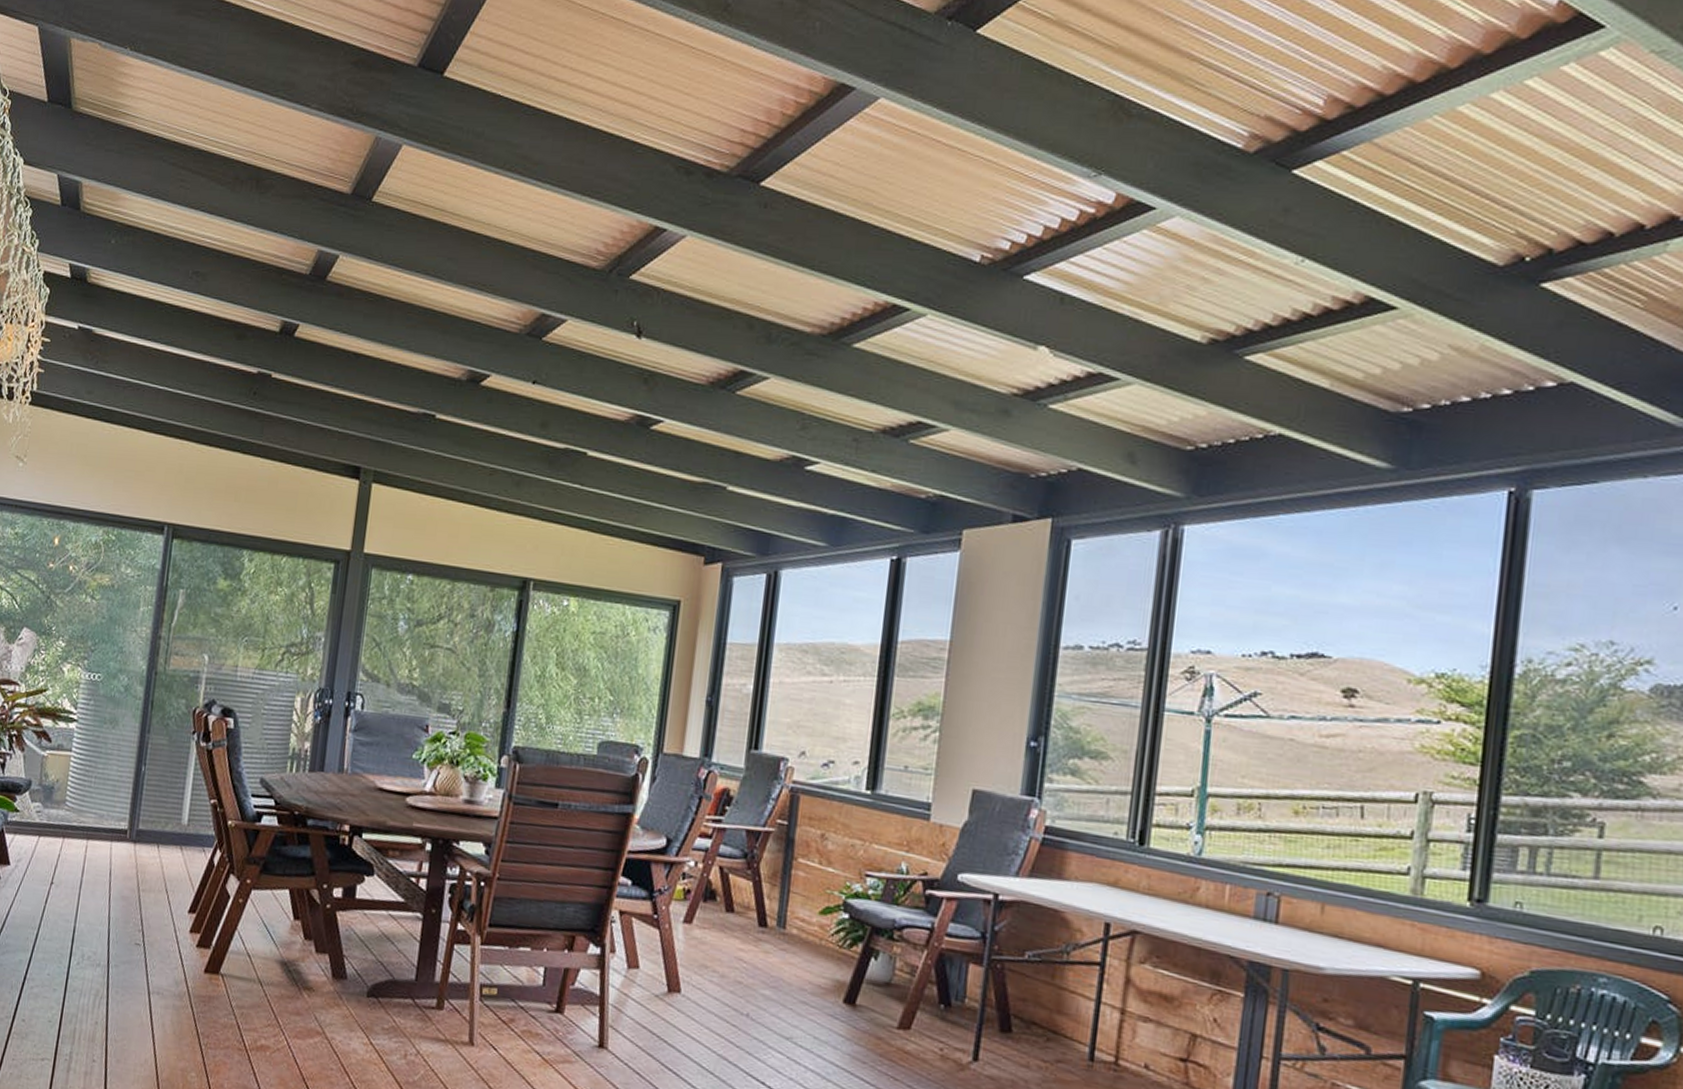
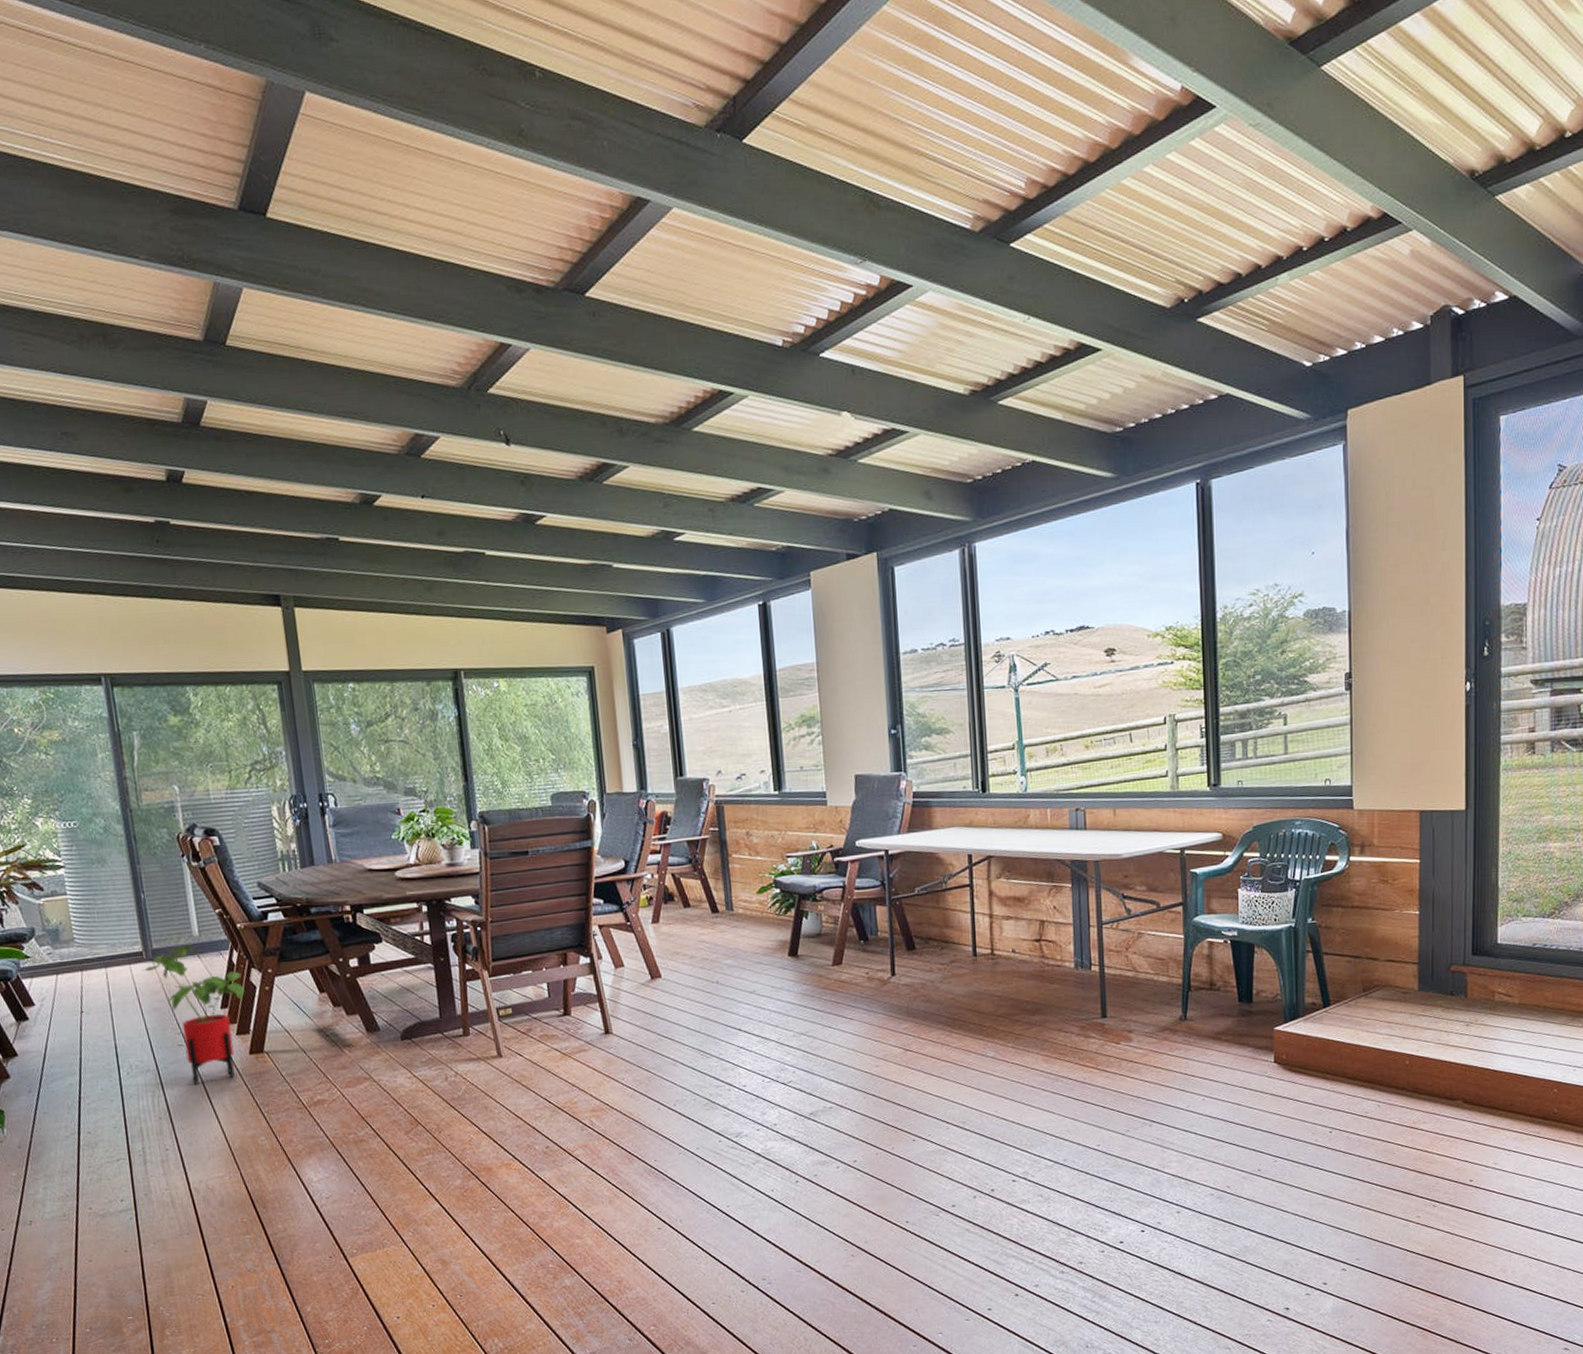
house plant: none [121,832,218,996] -> present [142,945,245,1084]

